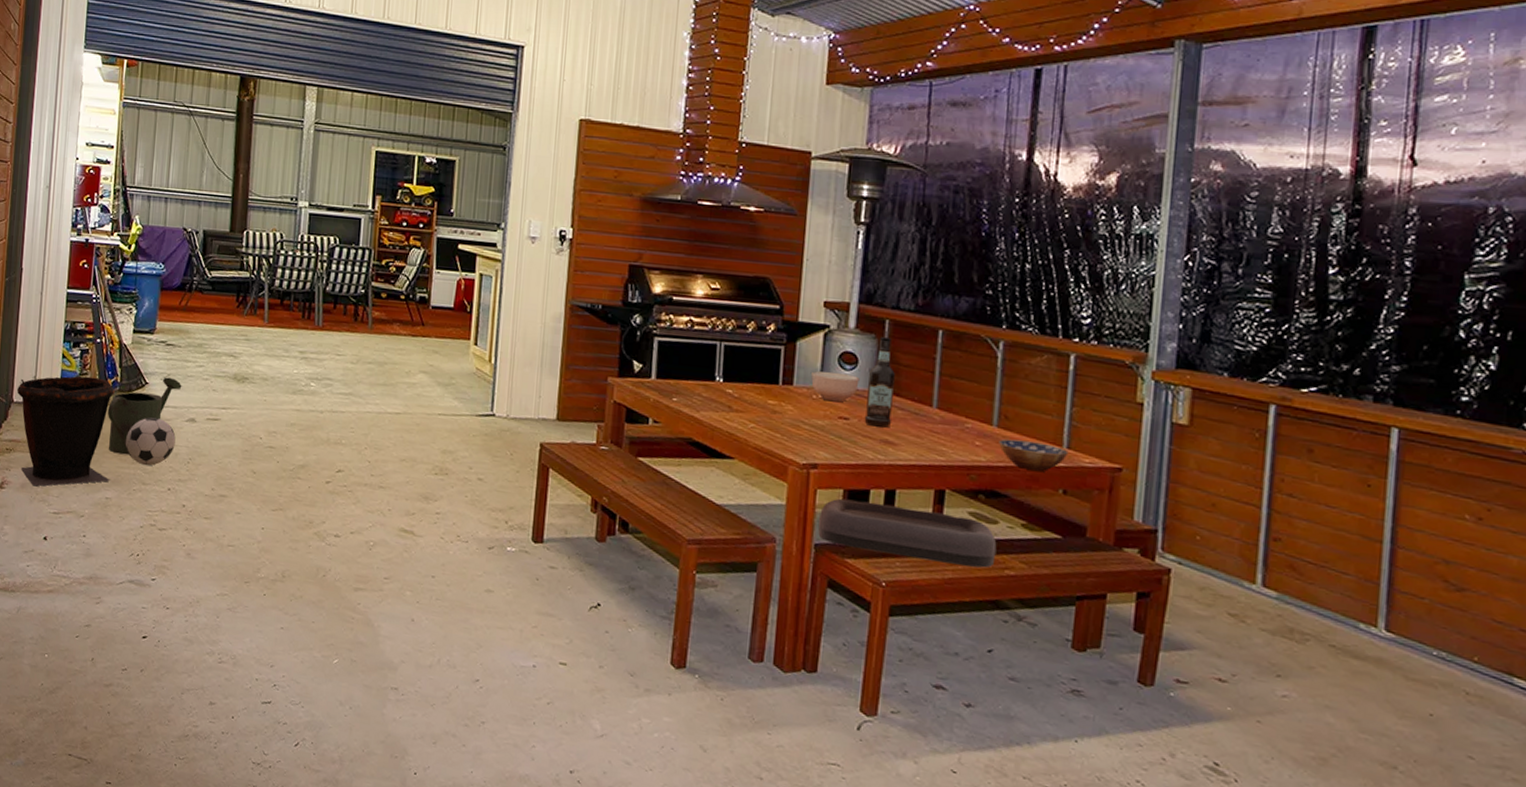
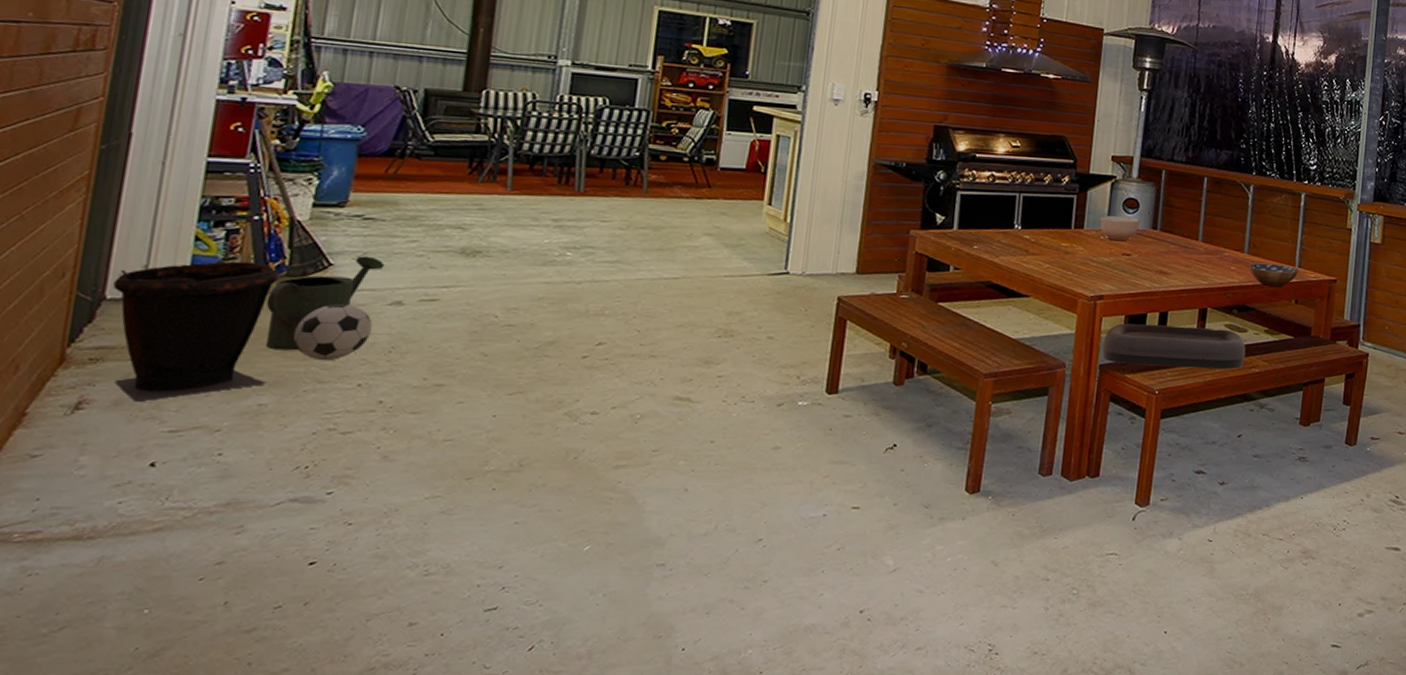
root beer: present [864,337,896,428] -> none [1143,185,1170,260]

